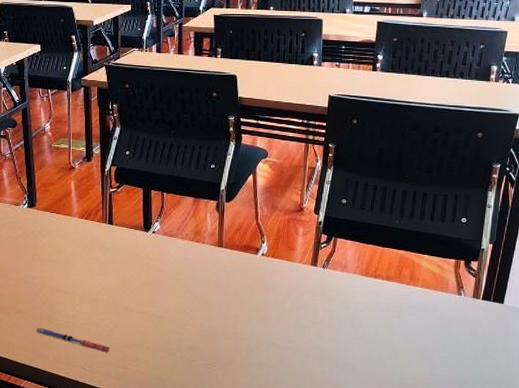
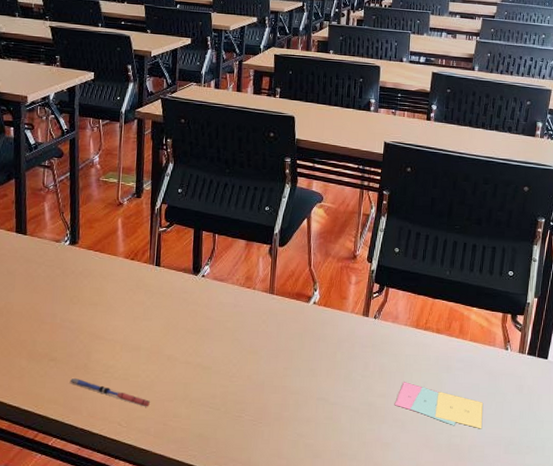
sticky notes: none [345,327,436,372] -> present [394,382,483,429]

